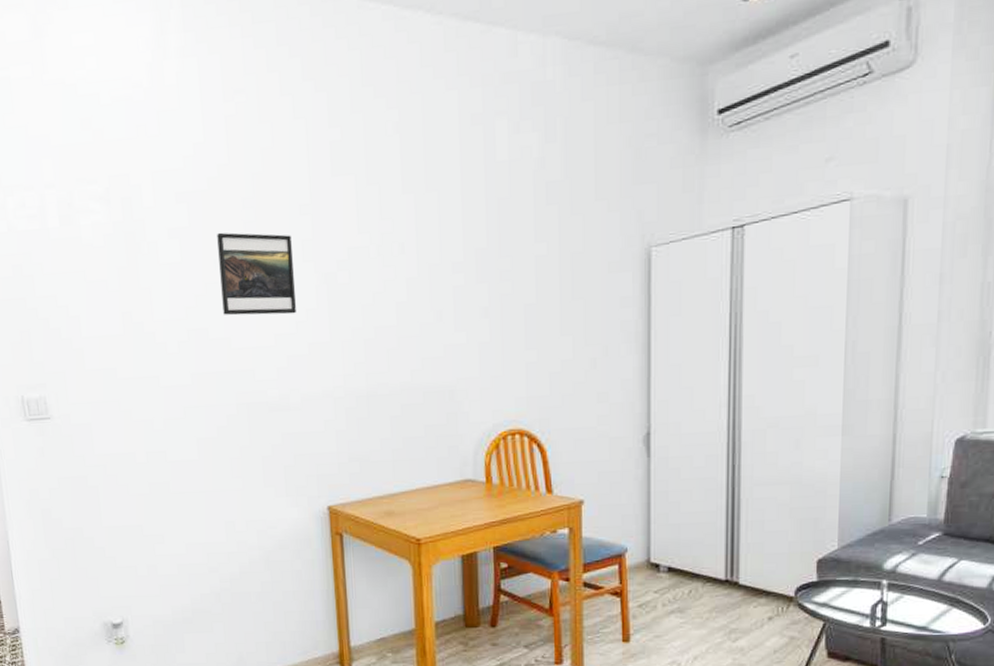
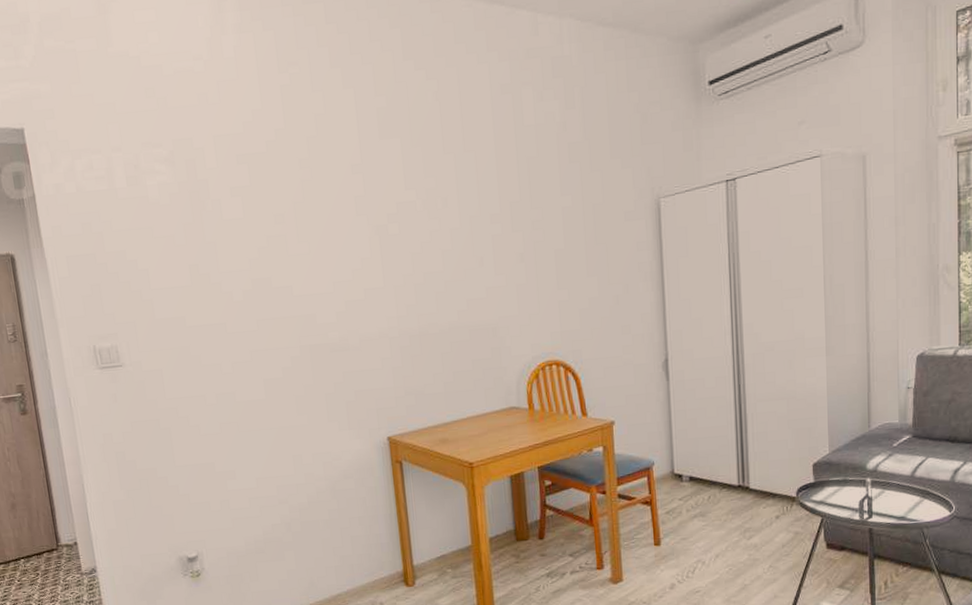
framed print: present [217,232,296,316] -> none [276,190,352,266]

